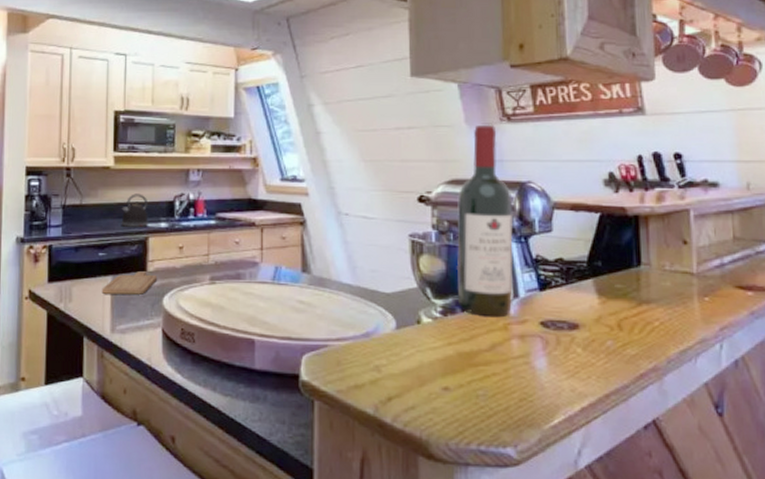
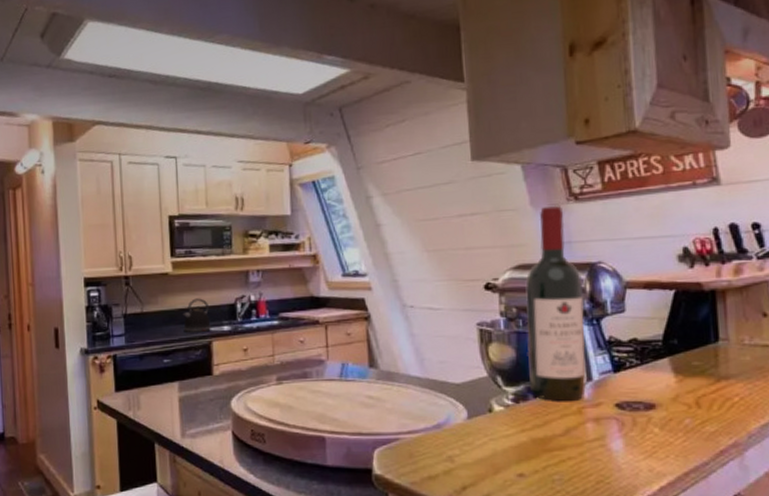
chopping board: present [101,271,157,295] -> none [169,375,223,400]

